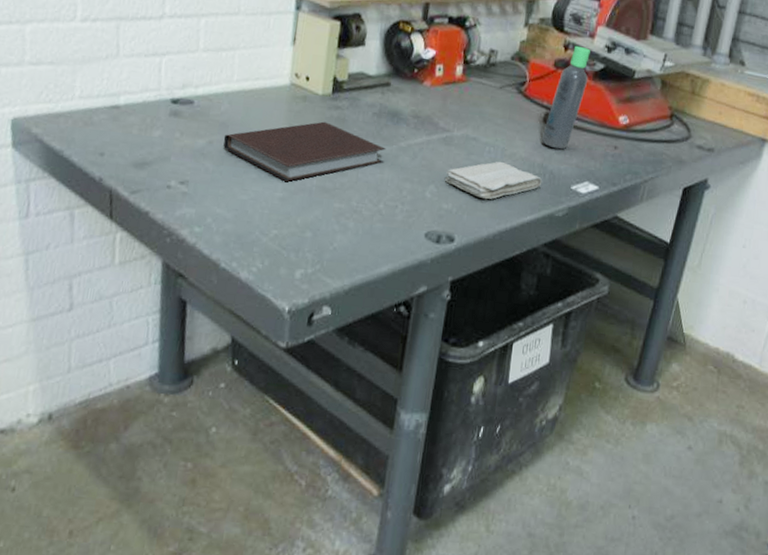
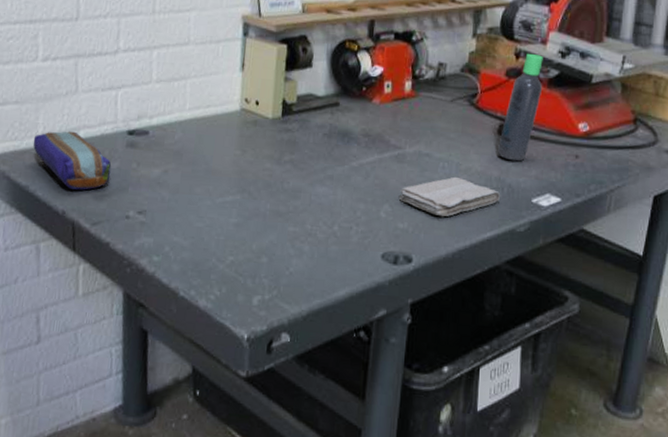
pencil case: none [69,96,153,158] -> present [33,131,112,190]
notebook: present [223,121,386,182] -> none [178,145,338,208]

